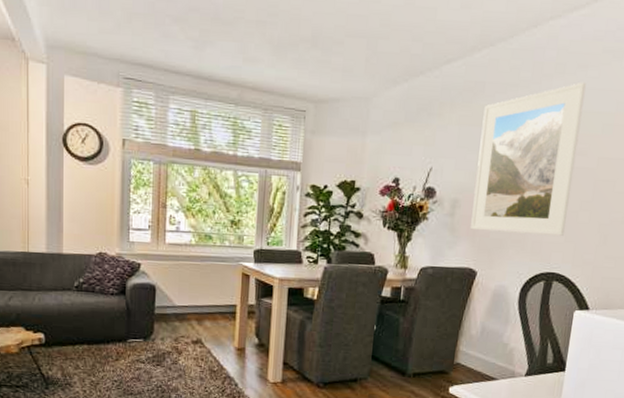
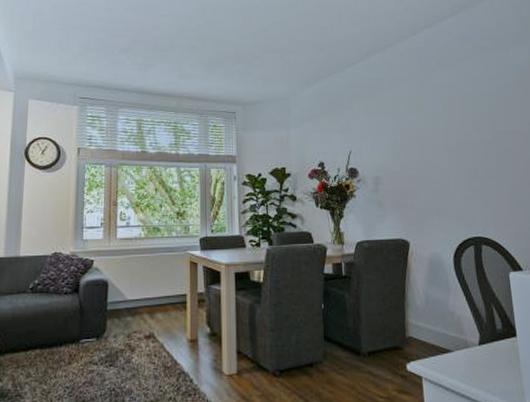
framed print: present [471,81,586,236] -> none [386,72,480,203]

